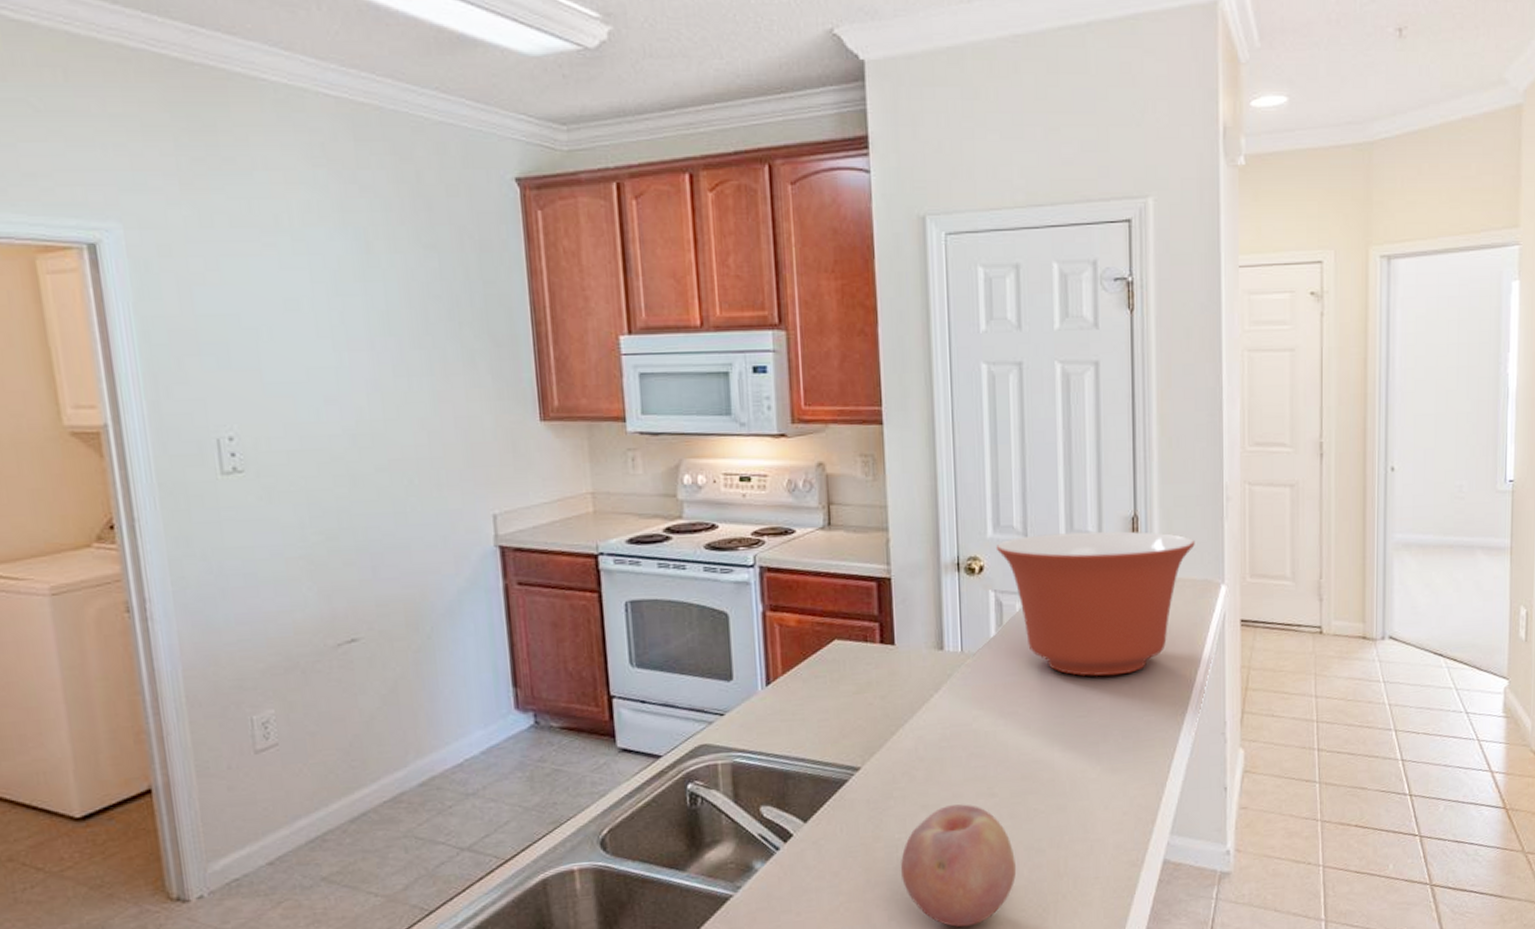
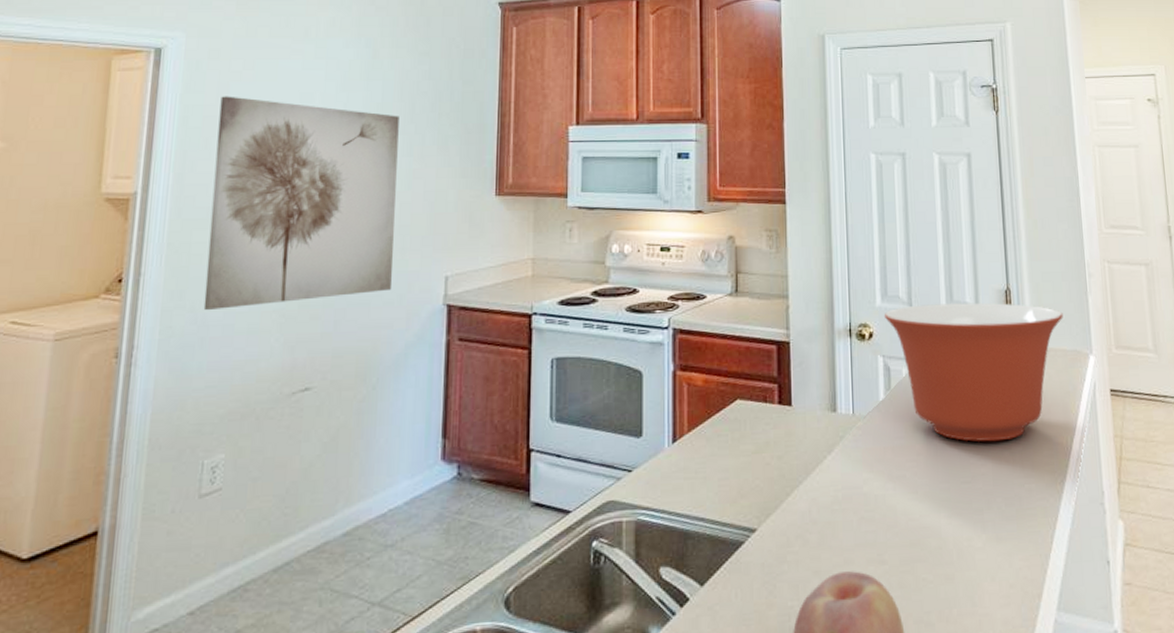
wall art: none [185,304,432,558] -> present [203,96,399,310]

